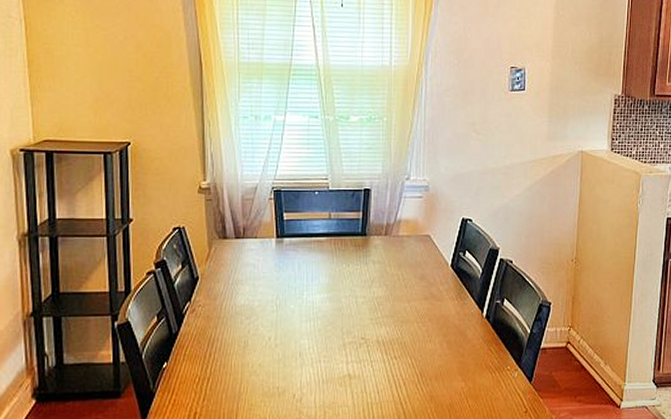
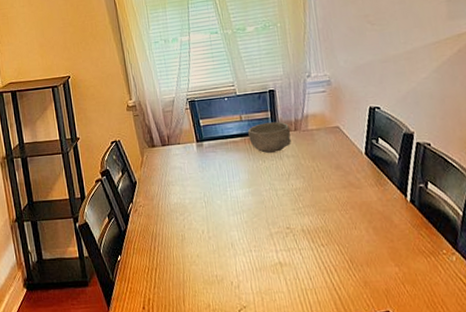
bowl: none [336,224,381,256] -> present [248,121,291,153]

